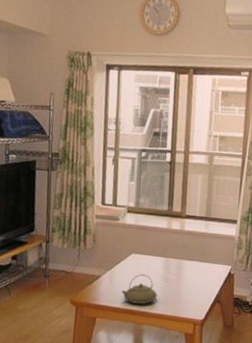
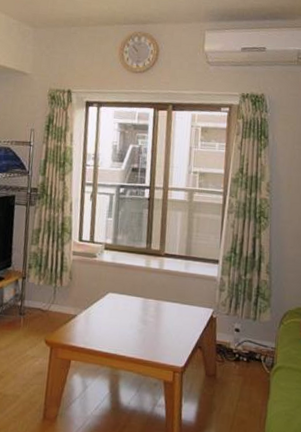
teapot: present [121,274,158,304] -> none [97,314,135,348]

